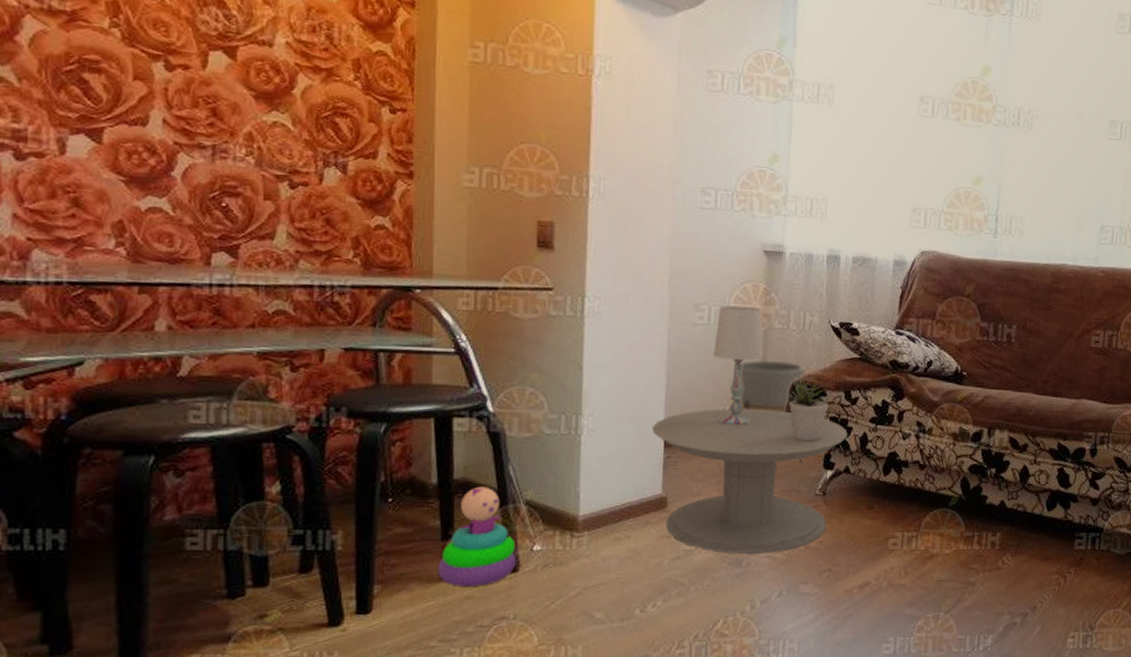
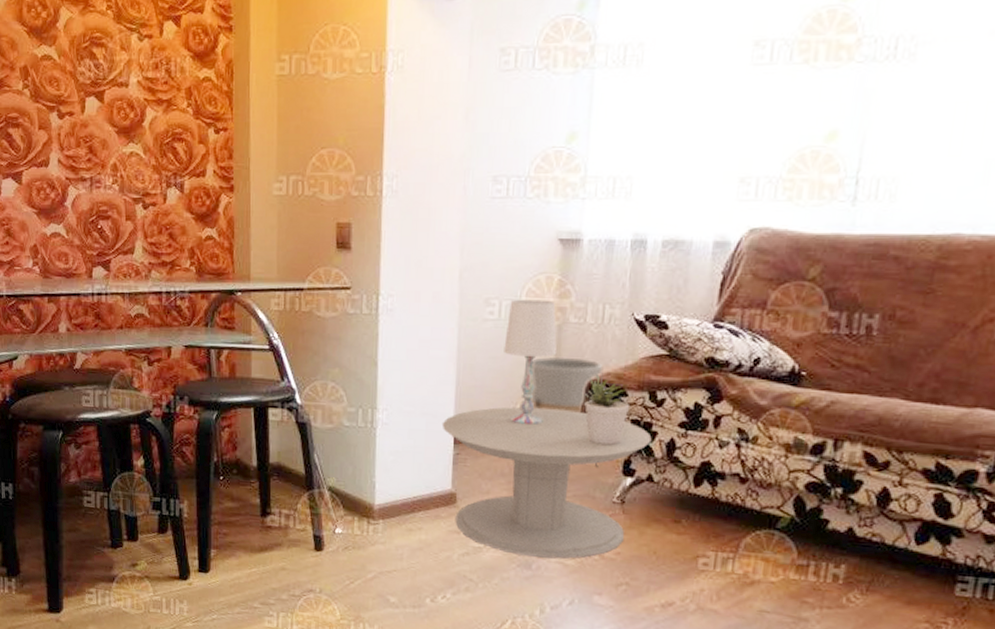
stacking toy: present [437,486,517,587] -> none [258,471,322,560]

